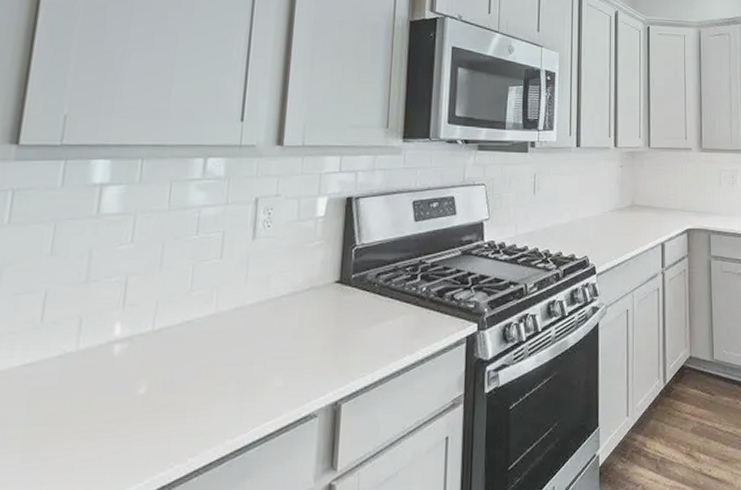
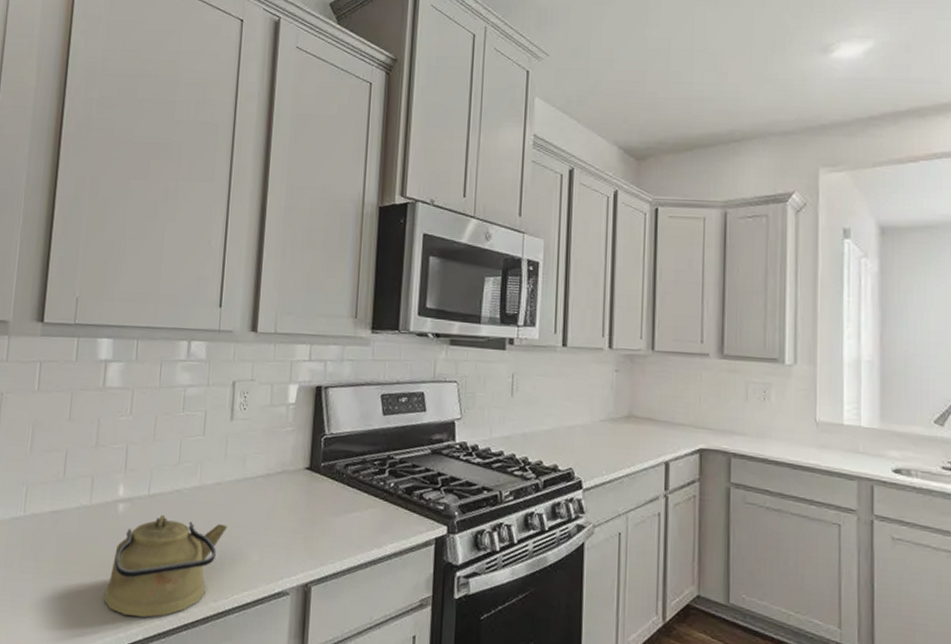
kettle: none [92,350,249,473] -> present [104,514,228,618]

